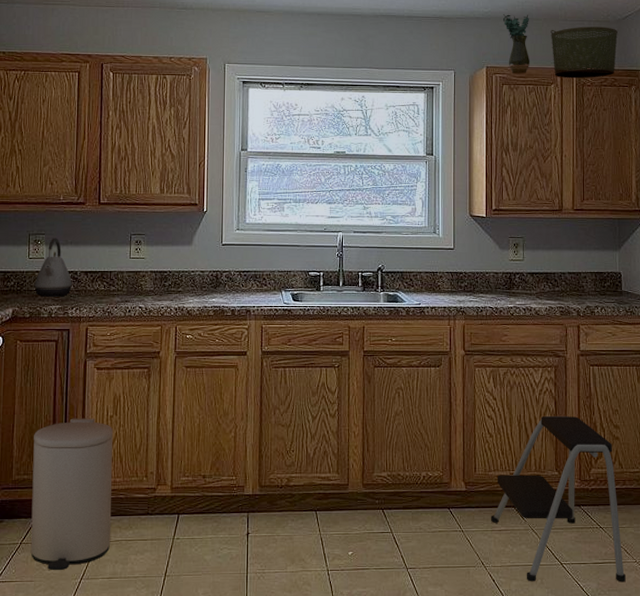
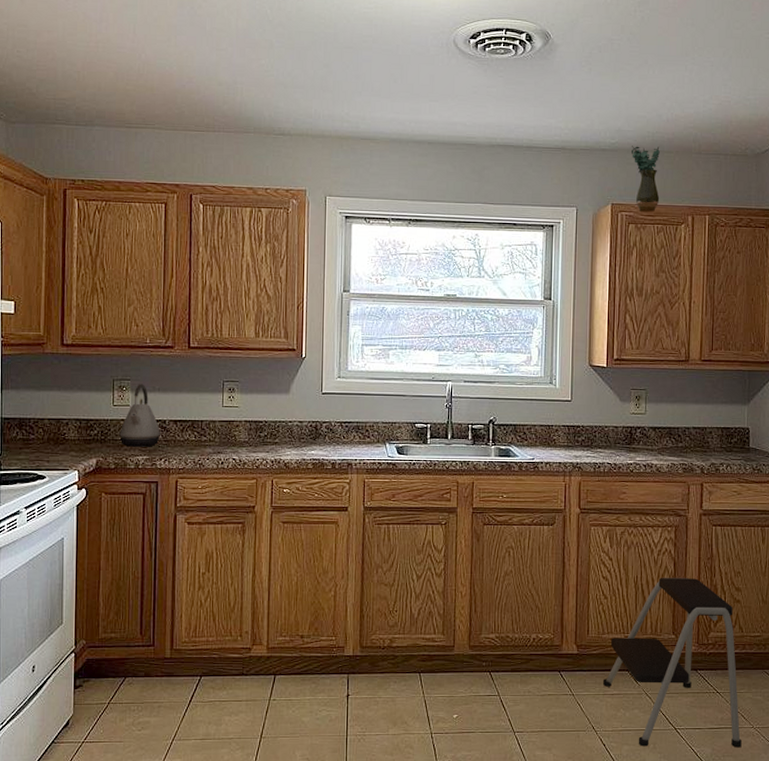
pedal bin: present [30,418,114,571] -> none [119,575,206,732]
basket: present [551,26,618,79] -> none [683,160,756,218]

